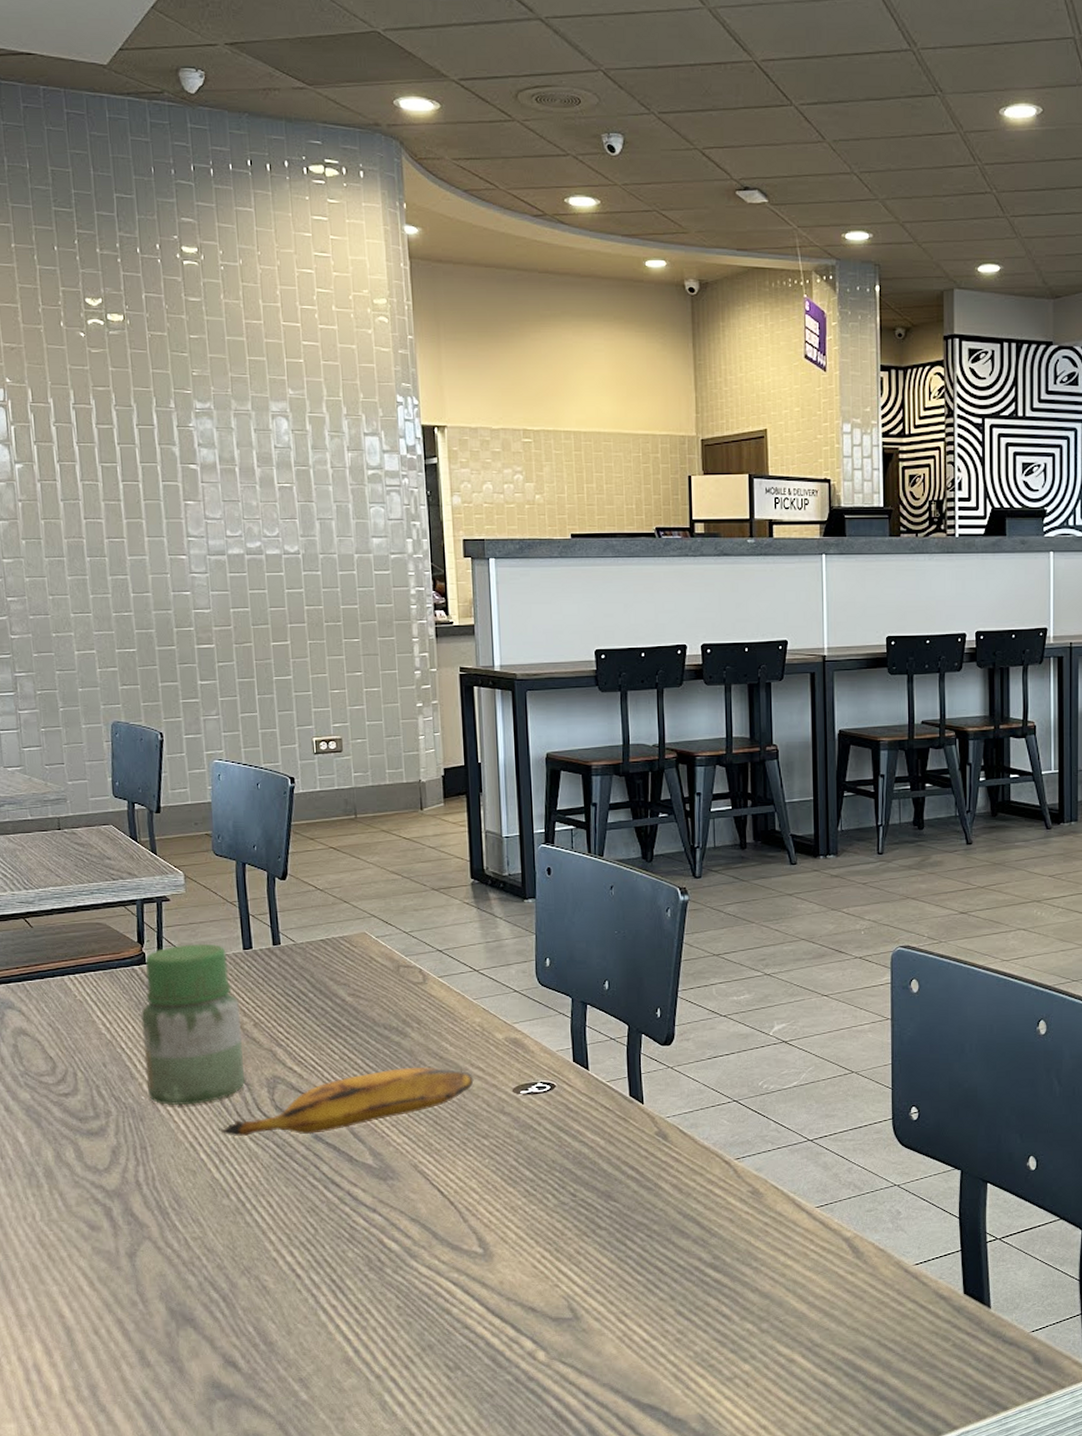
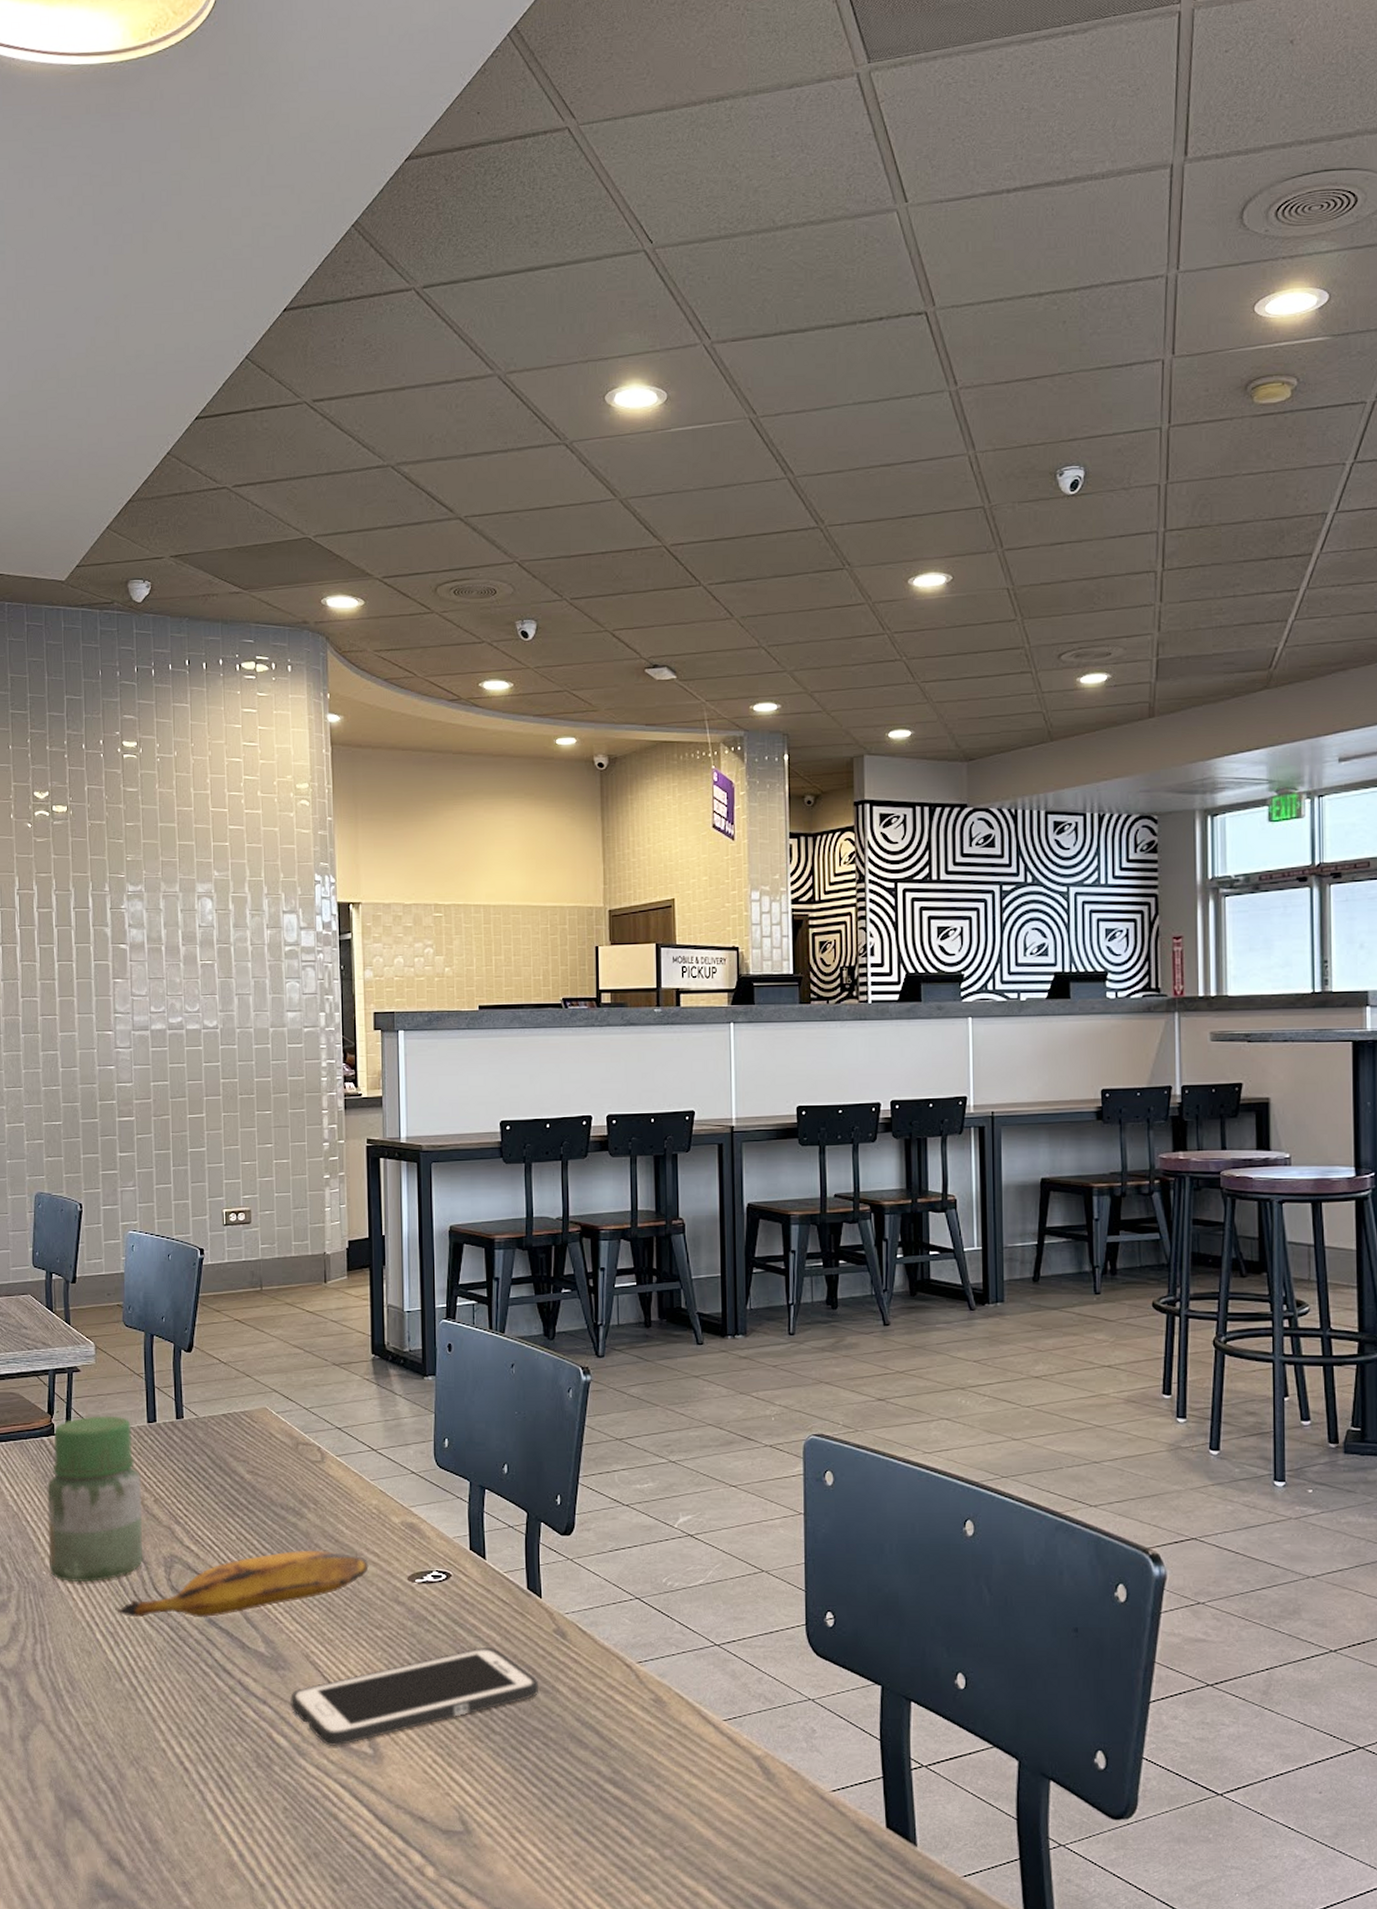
cell phone: none [400,1151,642,1249] -> present [290,1648,538,1747]

